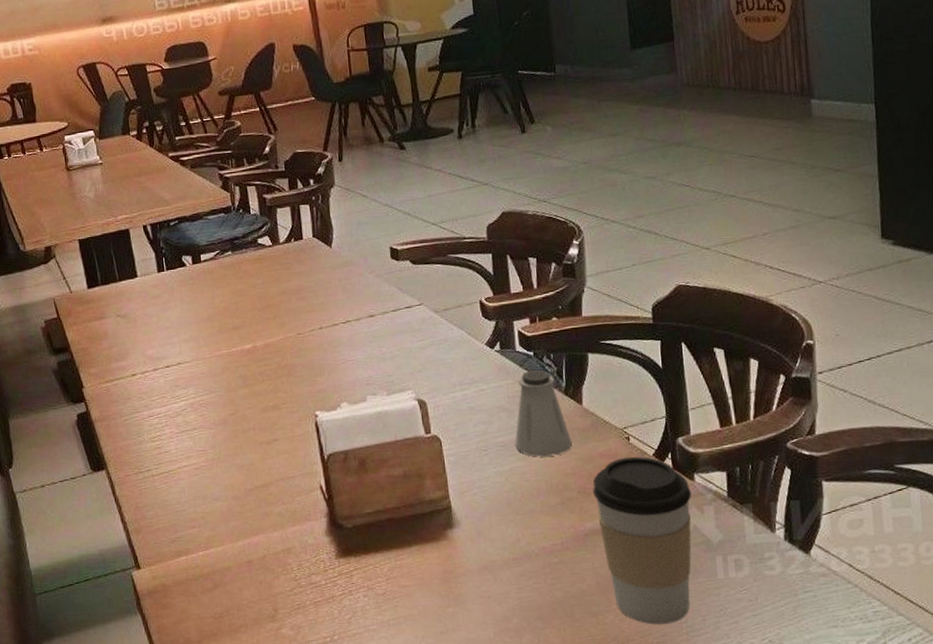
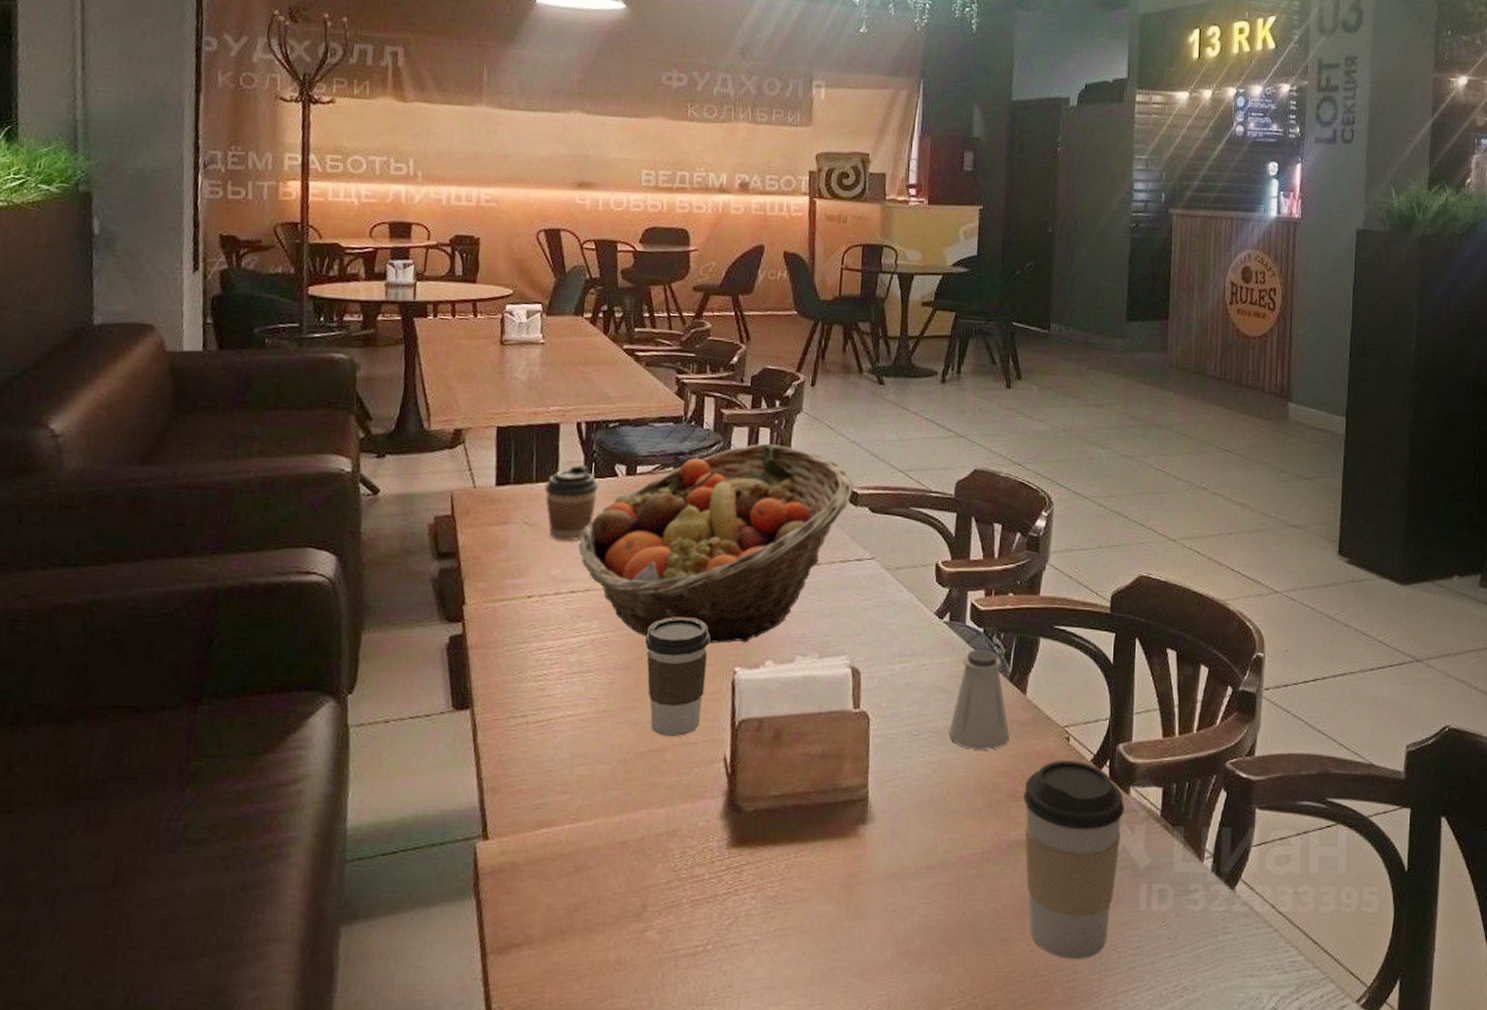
coffee cup: none [127,260,173,327] -> present [544,464,598,542]
fruit basket: none [165,217,393,396] -> present [578,443,854,643]
coffee cup: none [235,375,294,475] -> present [645,617,710,738]

